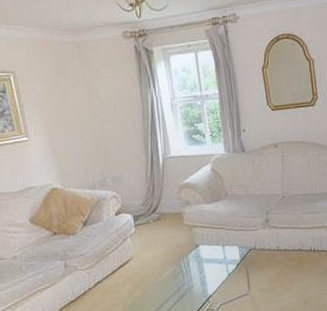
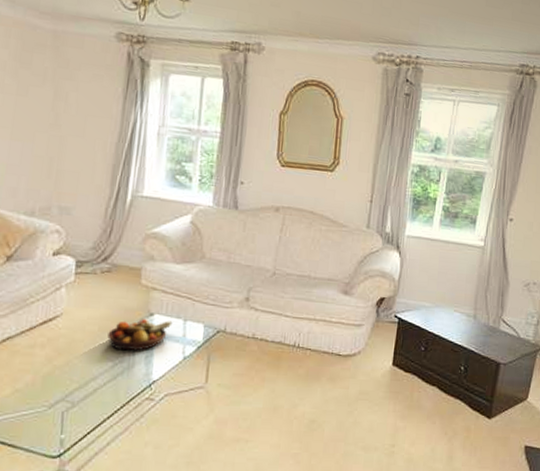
fruit bowl: none [168,248,215,277] -> present [107,319,173,351]

